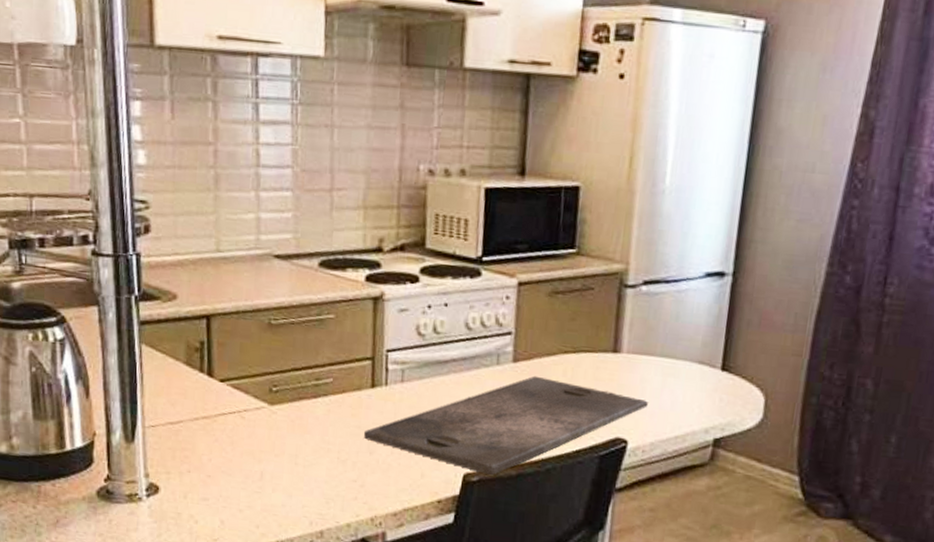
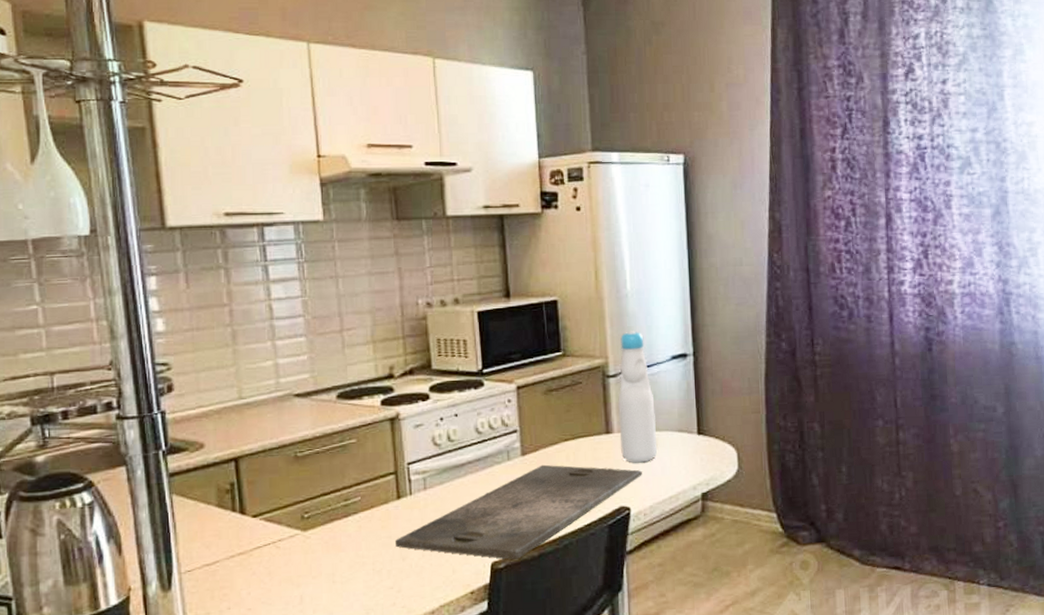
bottle: none [627,235,677,393] -> present [617,331,658,463]

